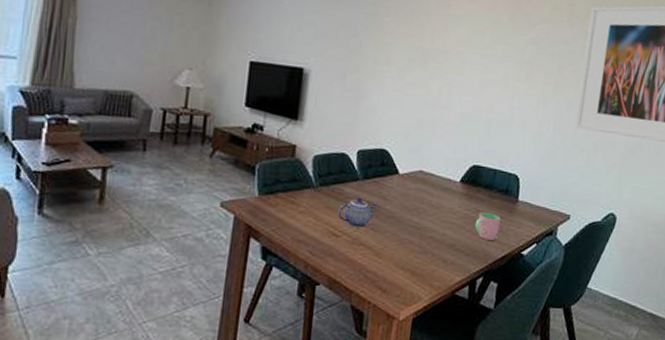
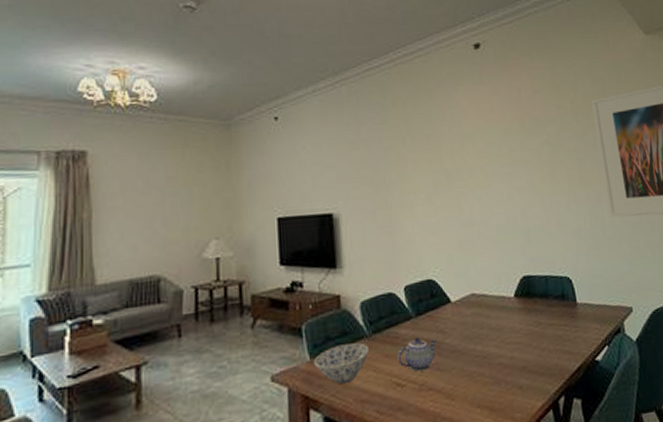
bowl: none [260,189,314,224] -> present [313,342,370,385]
cup: present [474,212,501,240] -> none [540,323,567,354]

